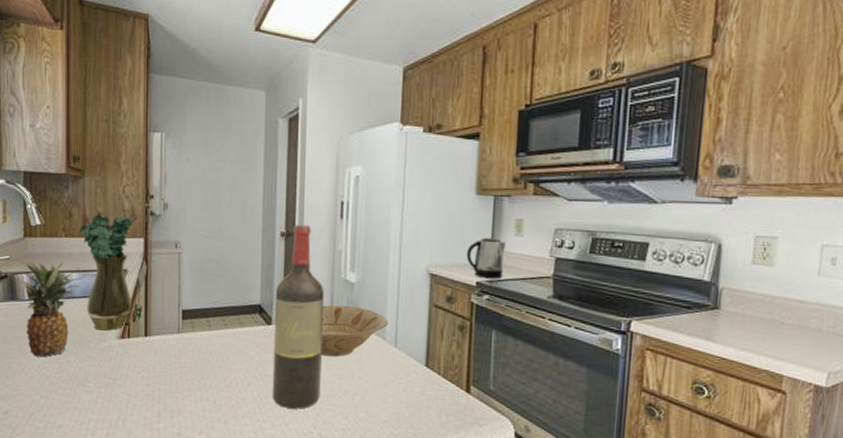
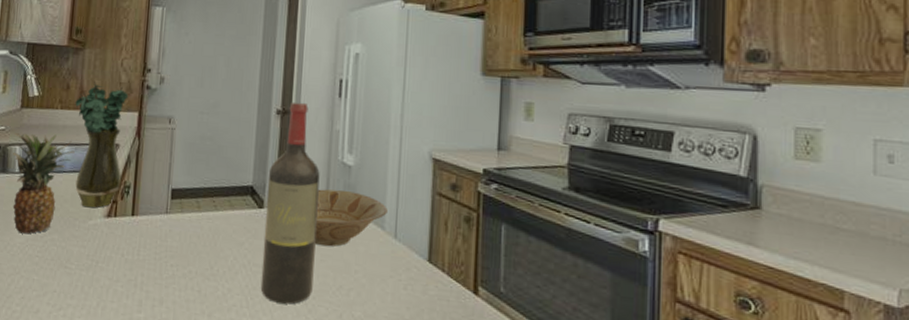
kettle: present [466,237,506,280] -> none [472,121,515,168]

